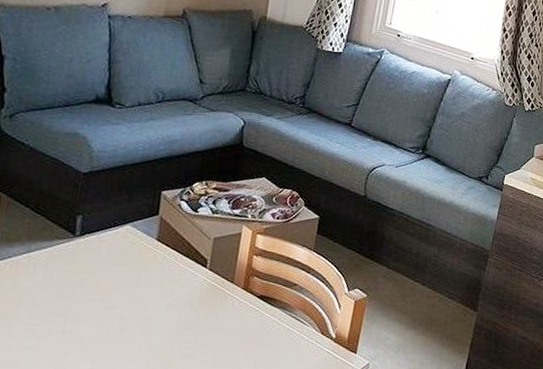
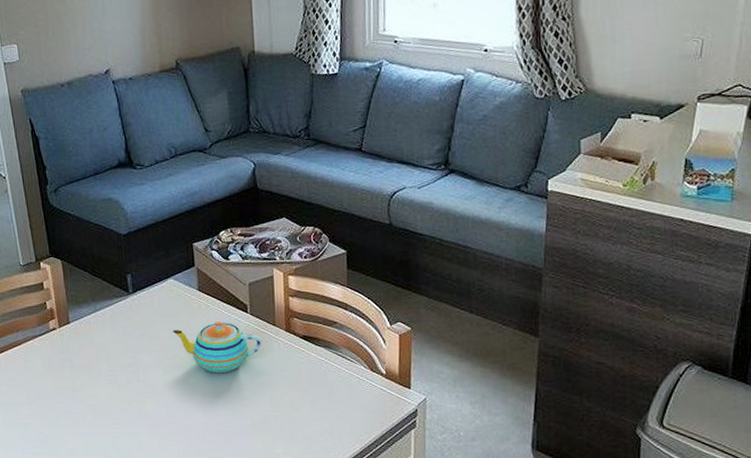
teapot: none [117,274,216,329] -> present [172,322,262,374]

